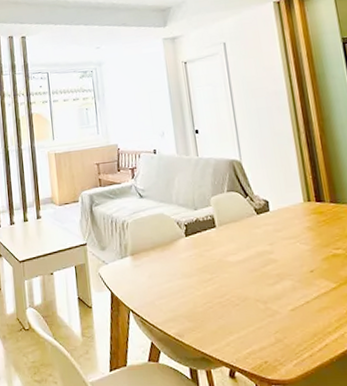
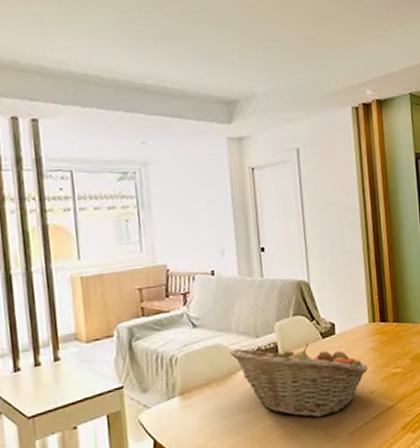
fruit basket: none [172,218,307,290] -> present [230,343,369,417]

